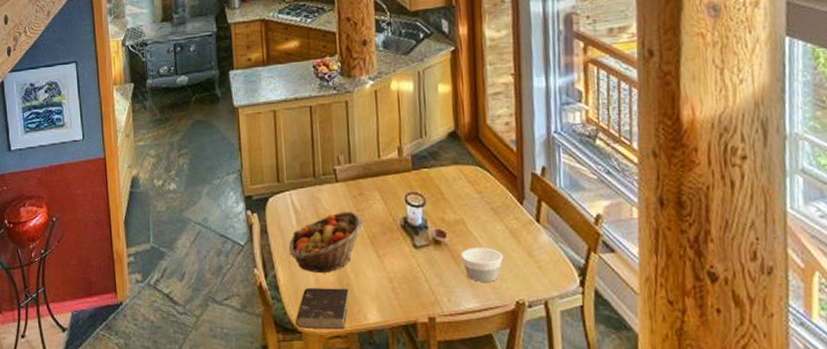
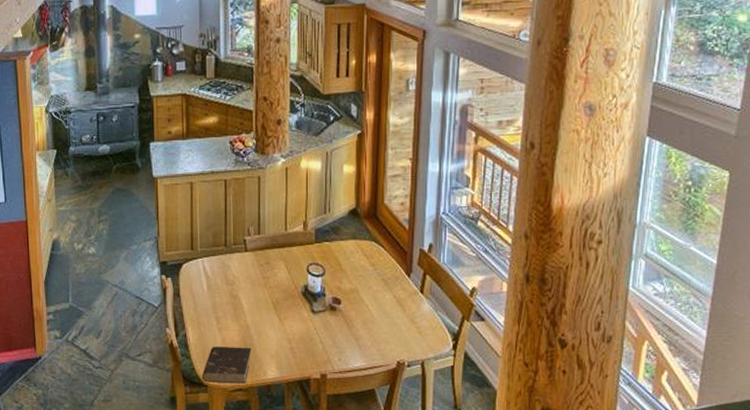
fruit basket: present [288,211,364,274] -> none [199,279,269,334]
bowl: present [460,248,503,282] -> none [352,314,389,344]

